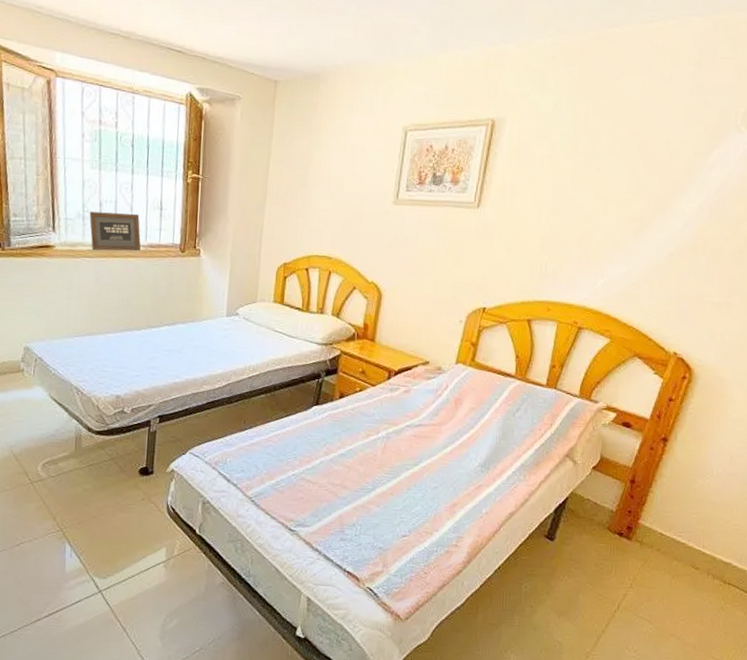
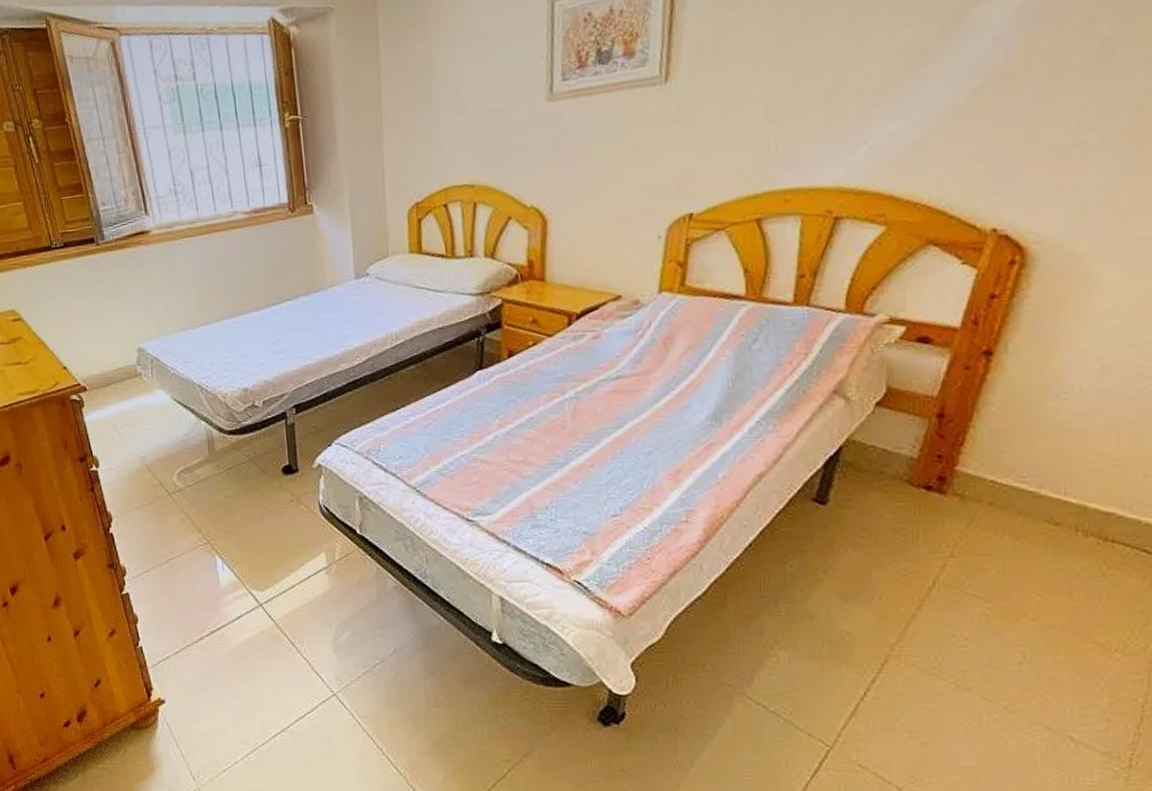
picture frame: present [89,211,141,252] -> none [181,177,245,229]

